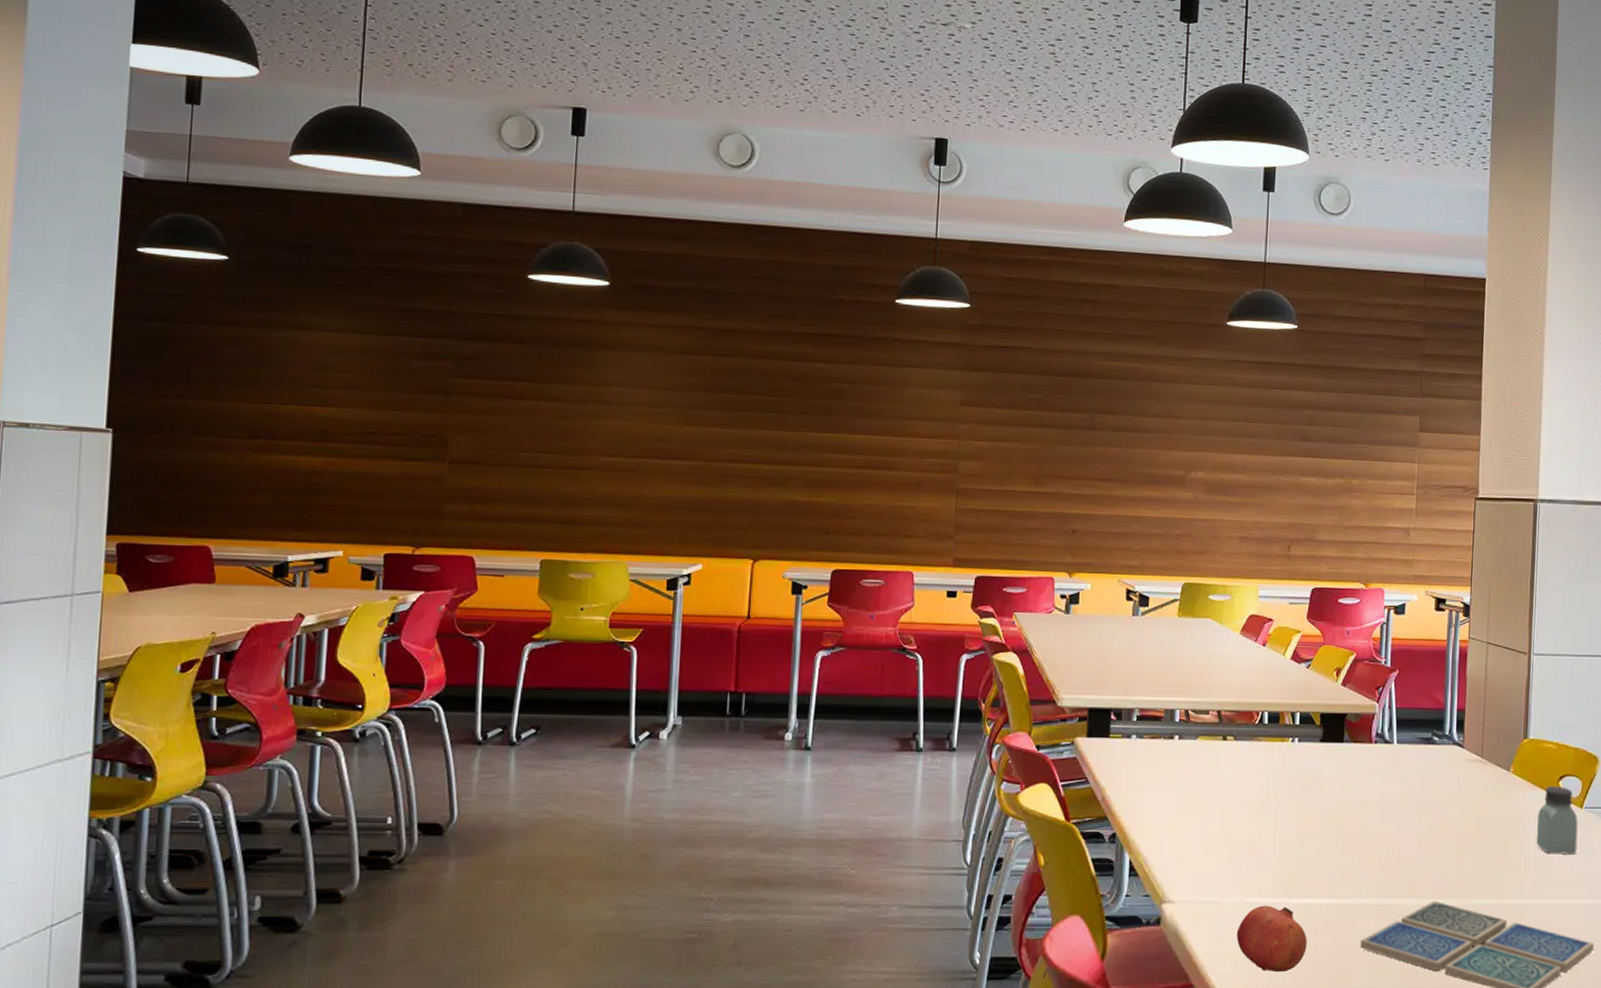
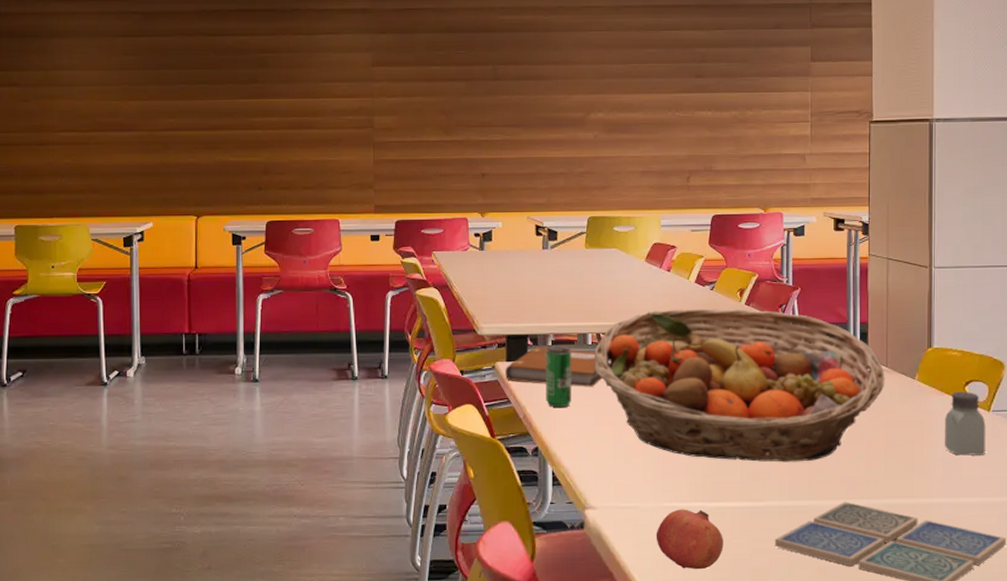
notebook: none [1085,722,1189,768] -> present [505,346,603,387]
beverage can: none [1127,721,1157,789] -> present [545,345,571,407]
fruit basket: none [1179,687,1480,857] -> present [593,308,885,462]

